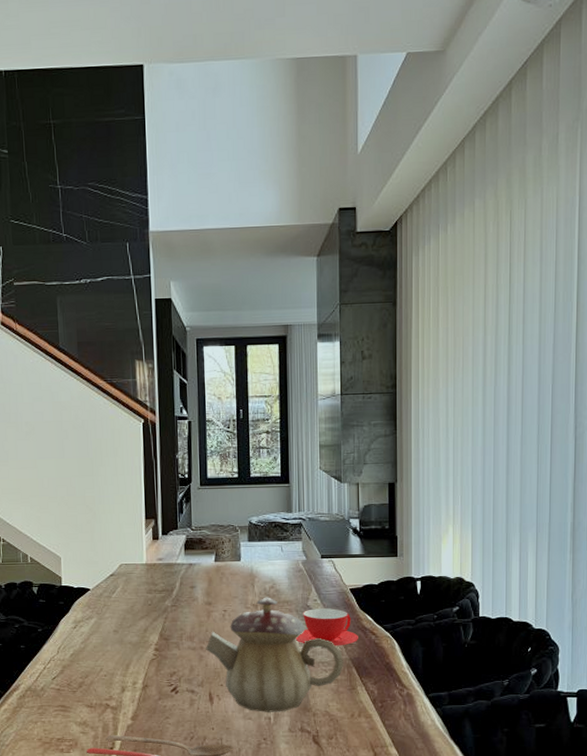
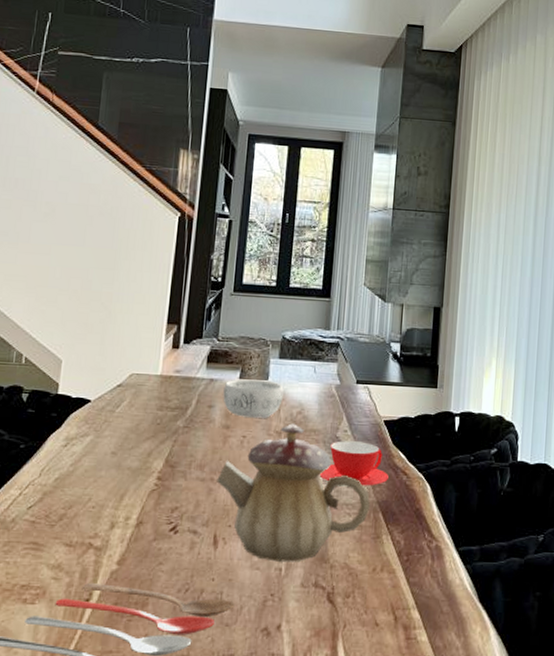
decorative bowl: none [202,561,256,594] -> present [223,379,284,418]

